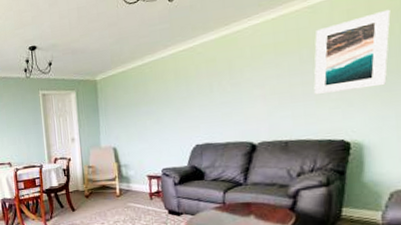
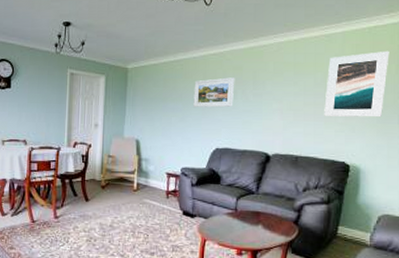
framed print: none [166,70,210,107] -> present [193,77,235,108]

